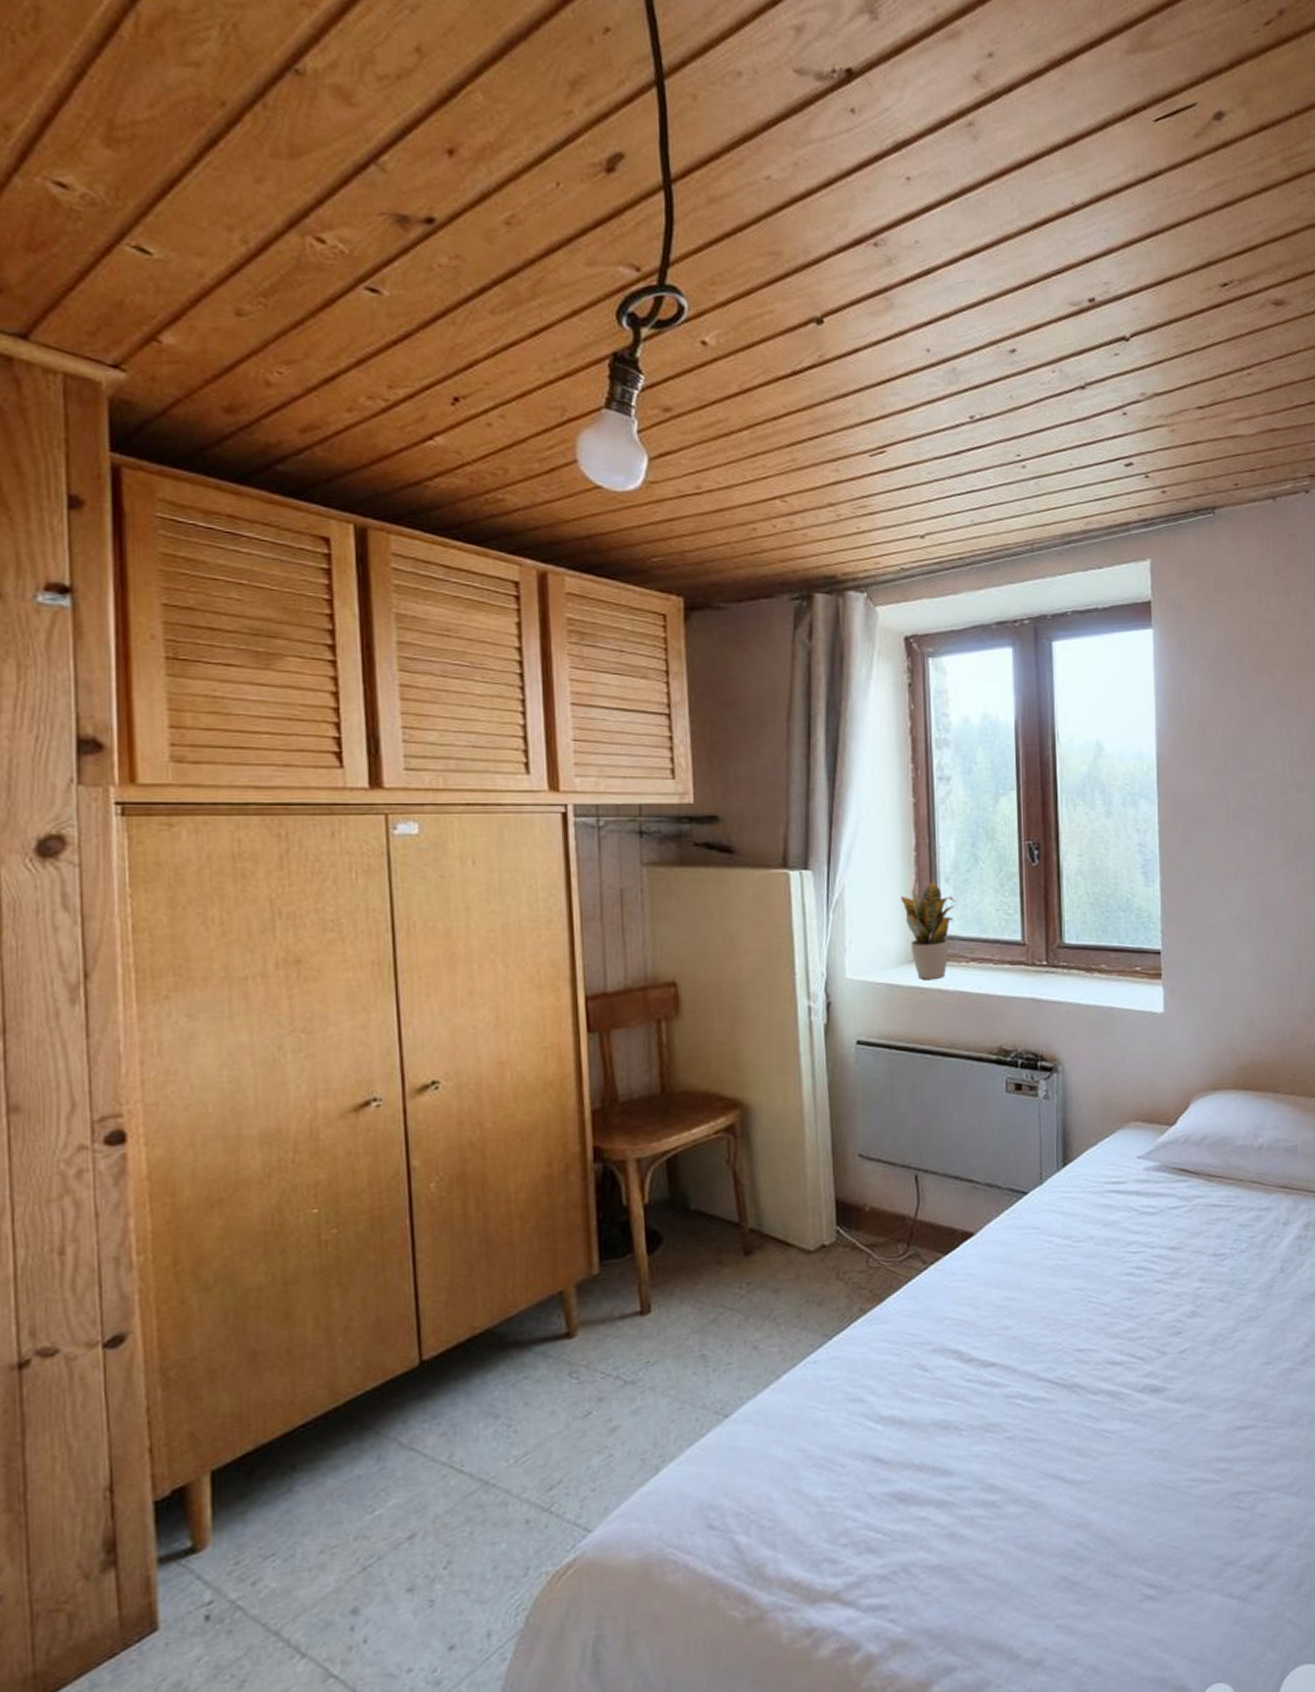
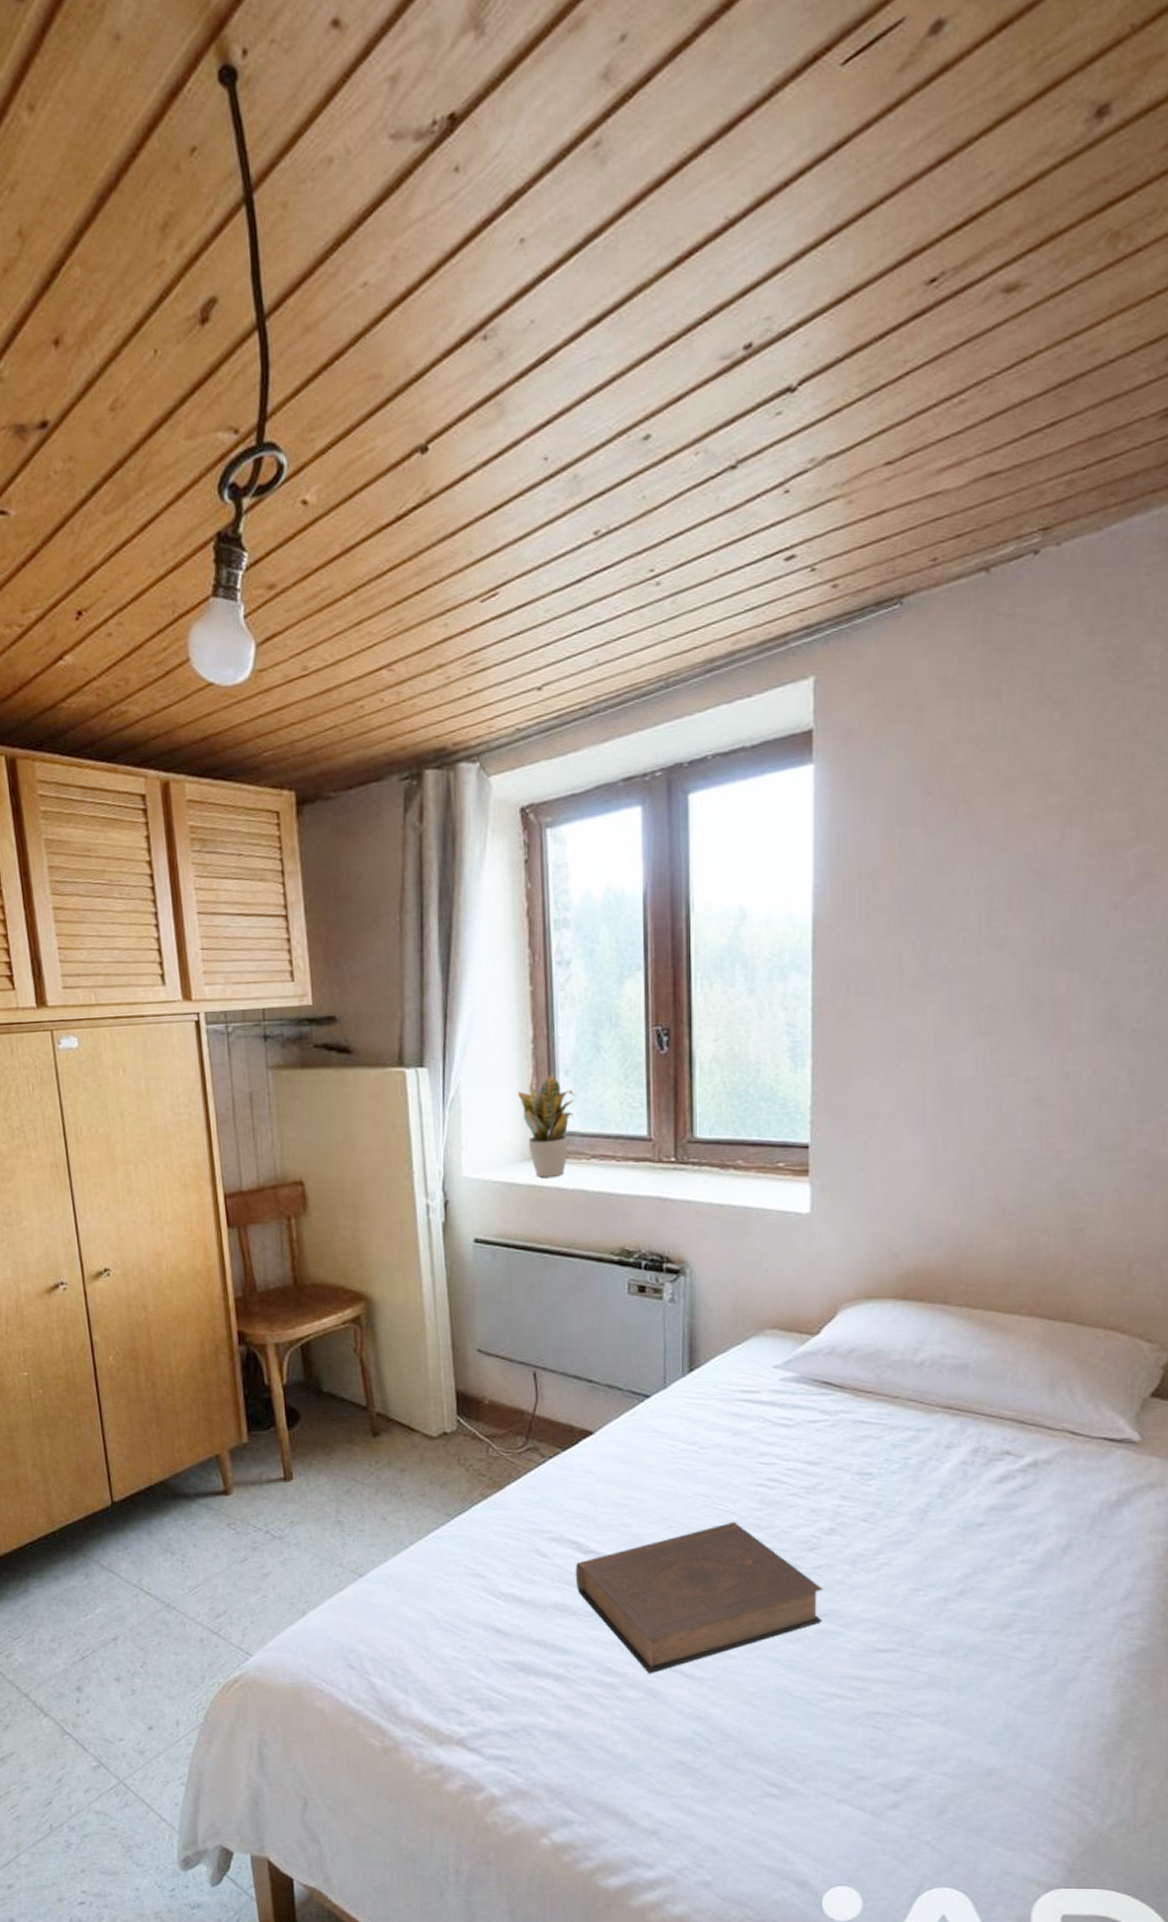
book: none [956,1313,1189,1485] -> present [575,1521,824,1674]

